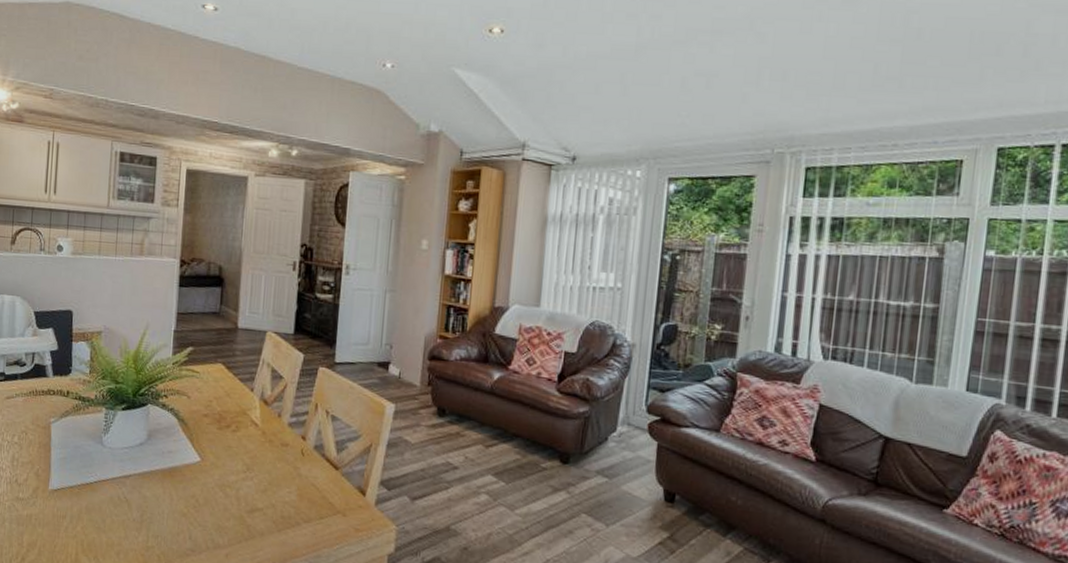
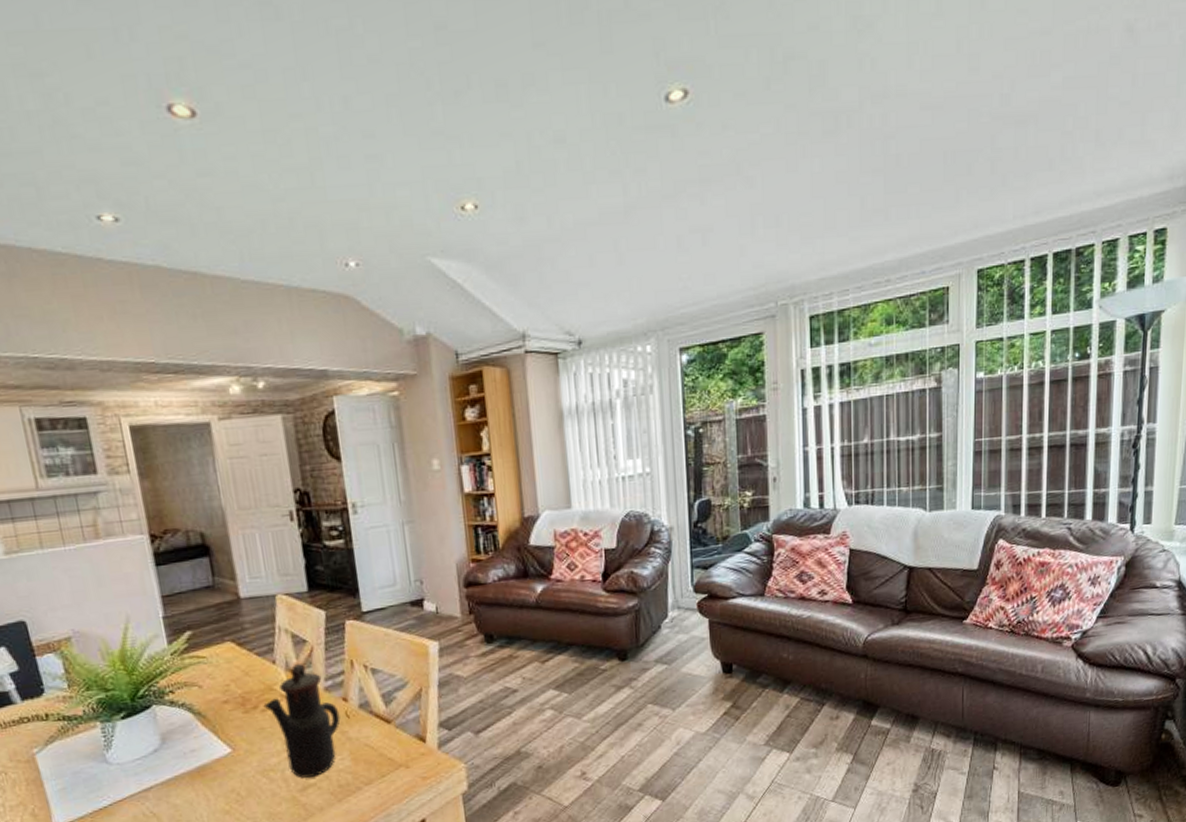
teapot: none [235,396,297,503] -> present [263,664,341,778]

